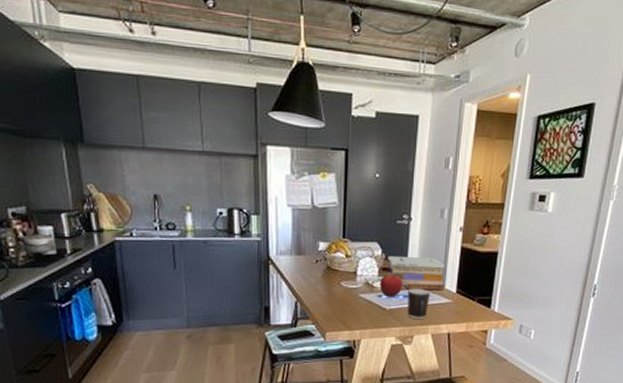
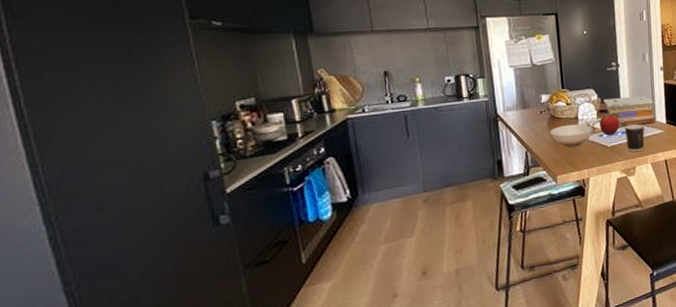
bowl: none [323,279,372,304] -> present [549,124,593,147]

